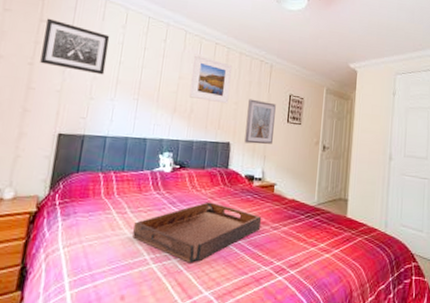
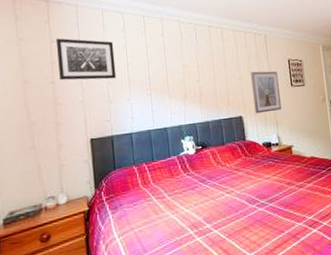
serving tray: present [132,201,262,263] -> none [174,173,288,231]
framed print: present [190,55,233,104] -> none [191,41,233,83]

